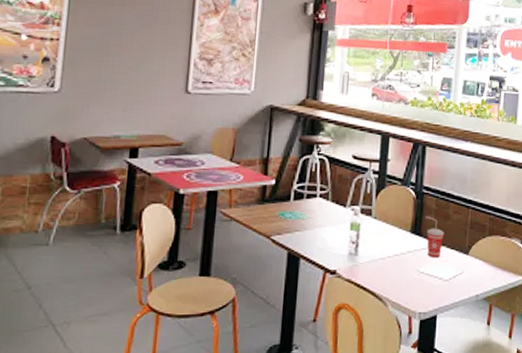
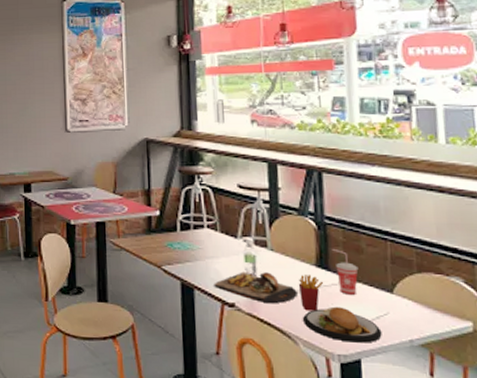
food tray: none [319,239,392,268] -> present [214,272,297,303]
french fries: none [394,241,416,274] -> present [298,275,324,311]
burger: none [394,269,456,301] -> present [303,306,382,343]

